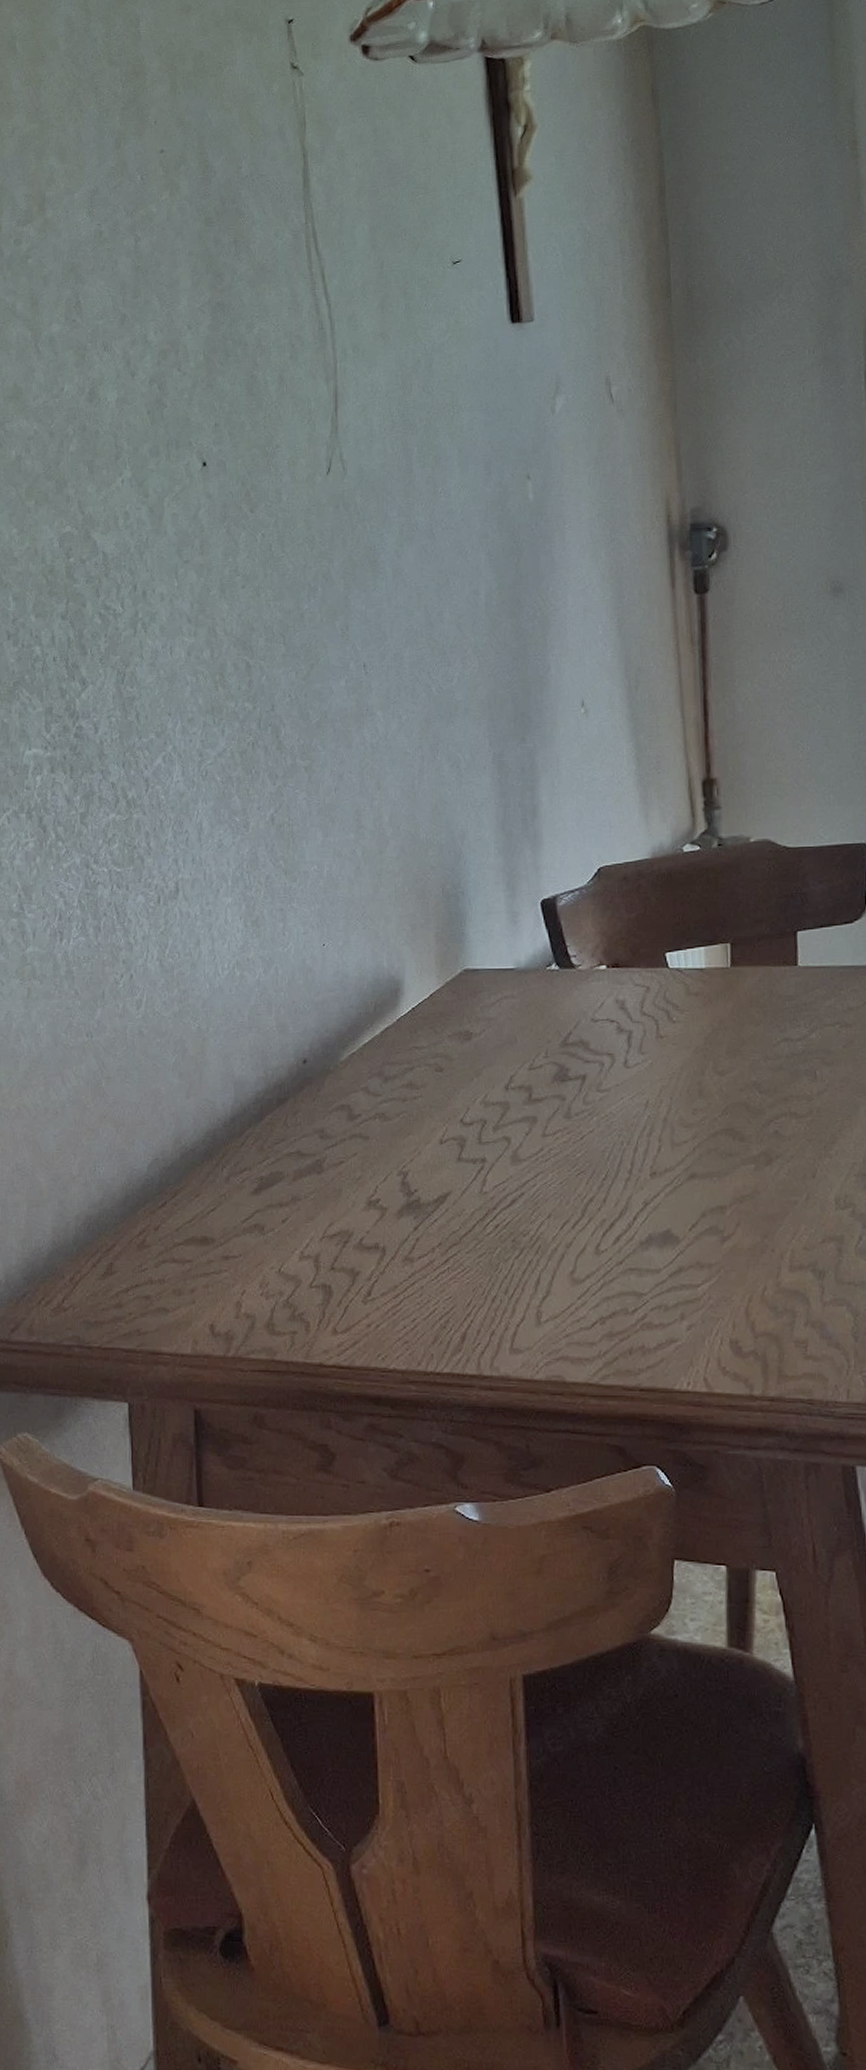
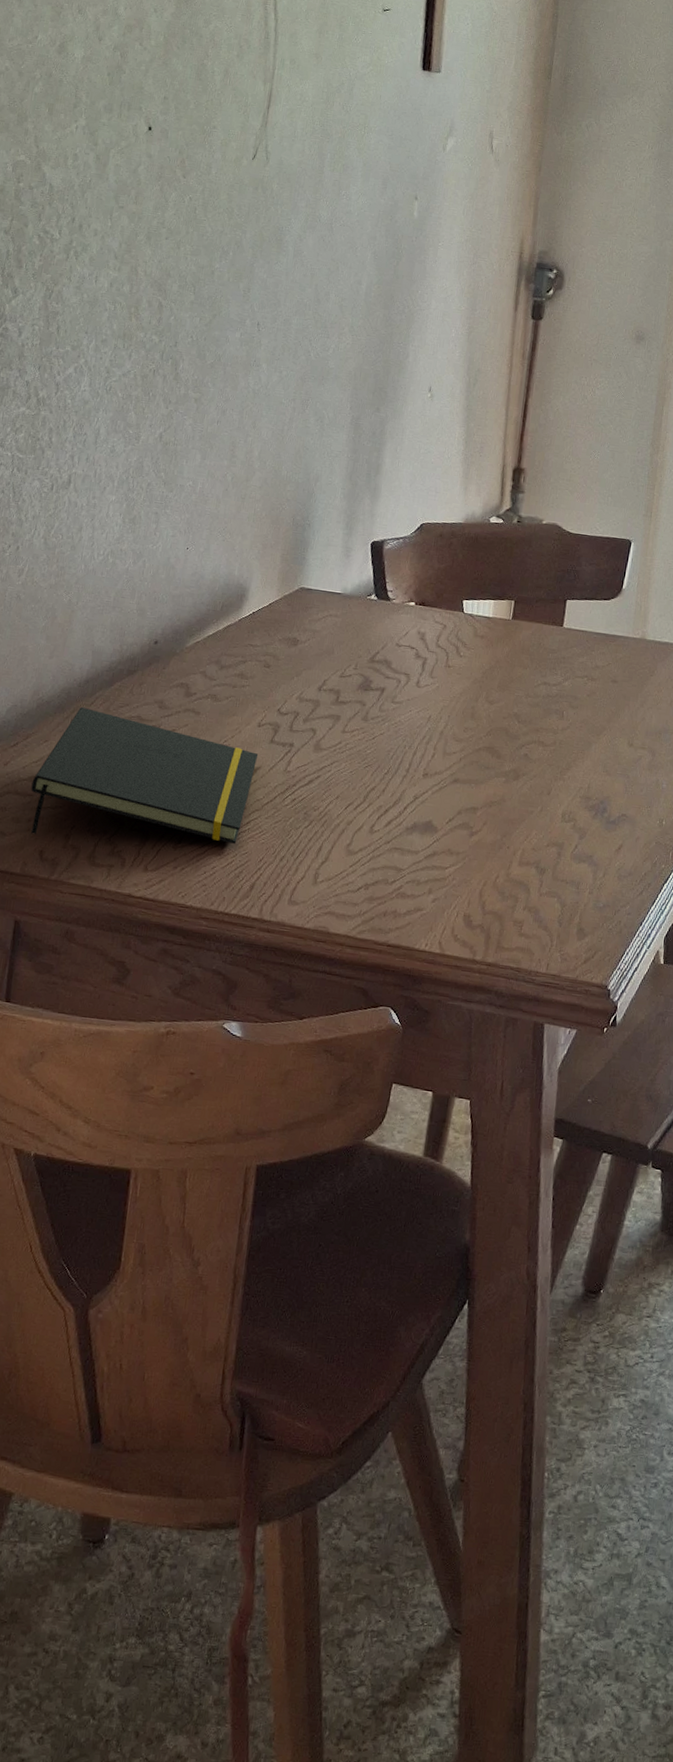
notepad: none [189,1149,446,1306] -> present [31,706,259,844]

